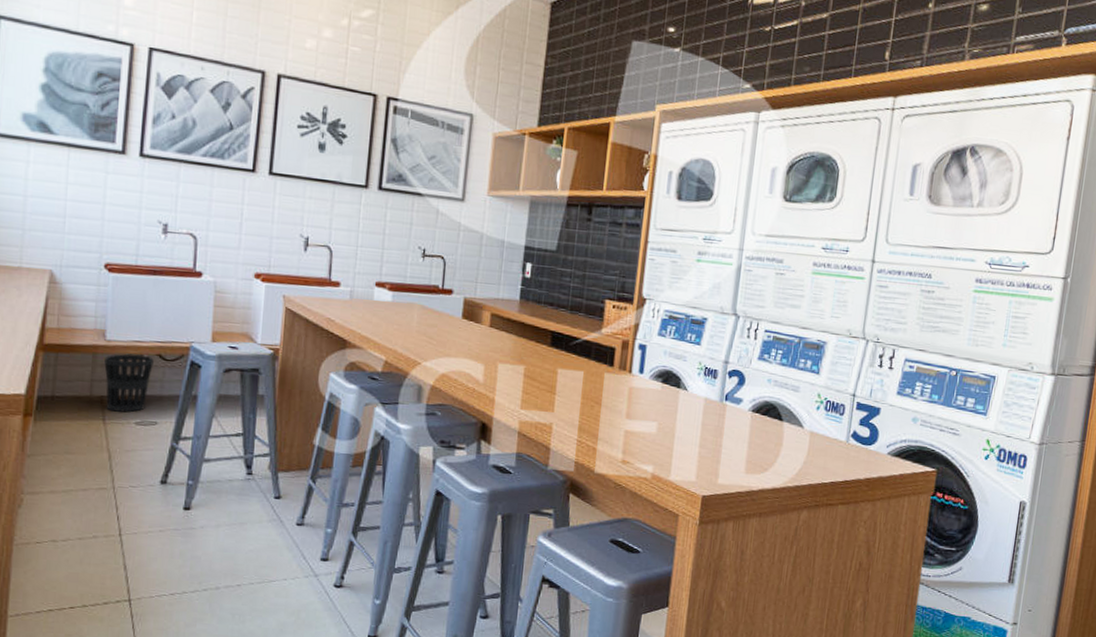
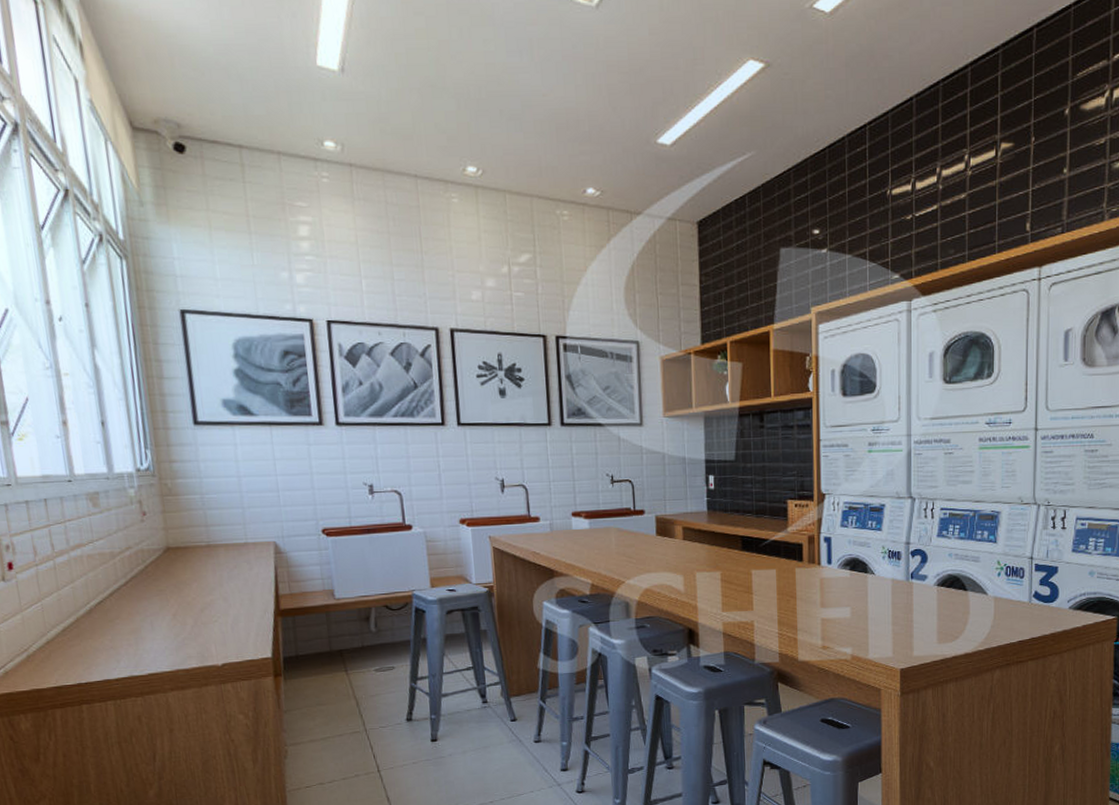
wastebasket: present [104,354,154,413] -> none [337,608,382,662]

